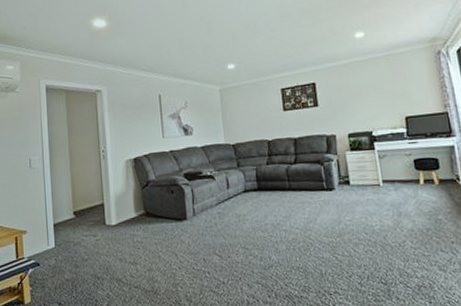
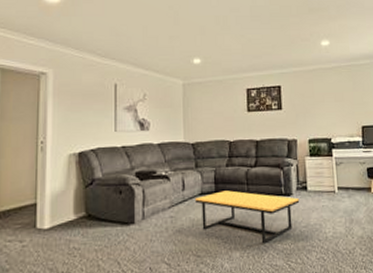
coffee table: none [239,187,343,237] -> present [194,190,300,244]

